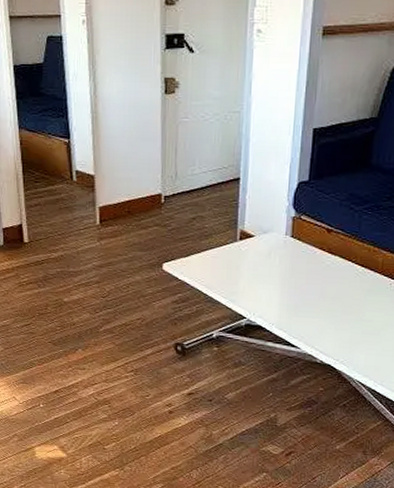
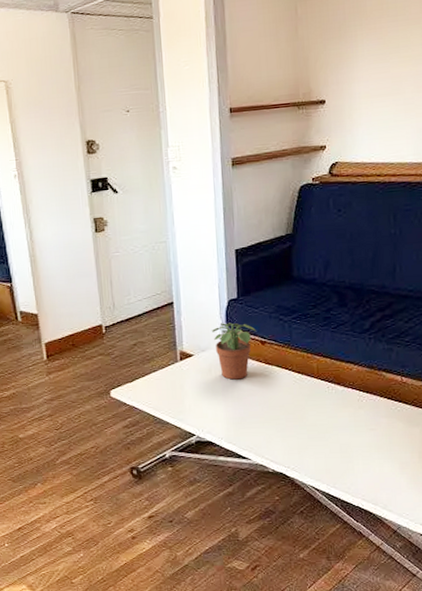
potted plant: none [276,205,323,266] -> present [211,322,256,380]

